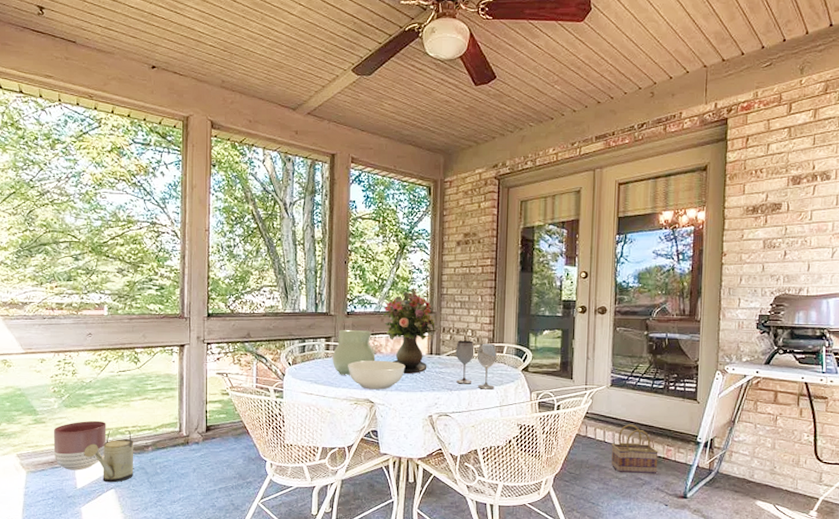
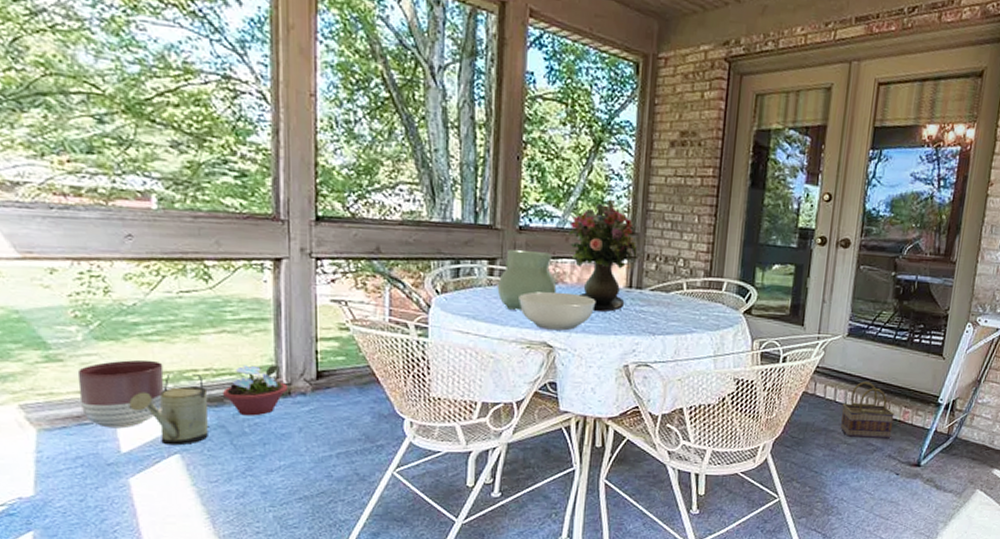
potted flower: none [144,422,187,460] -> present [223,365,289,416]
wineglass: present [456,340,497,390] -> none [661,271,714,335]

